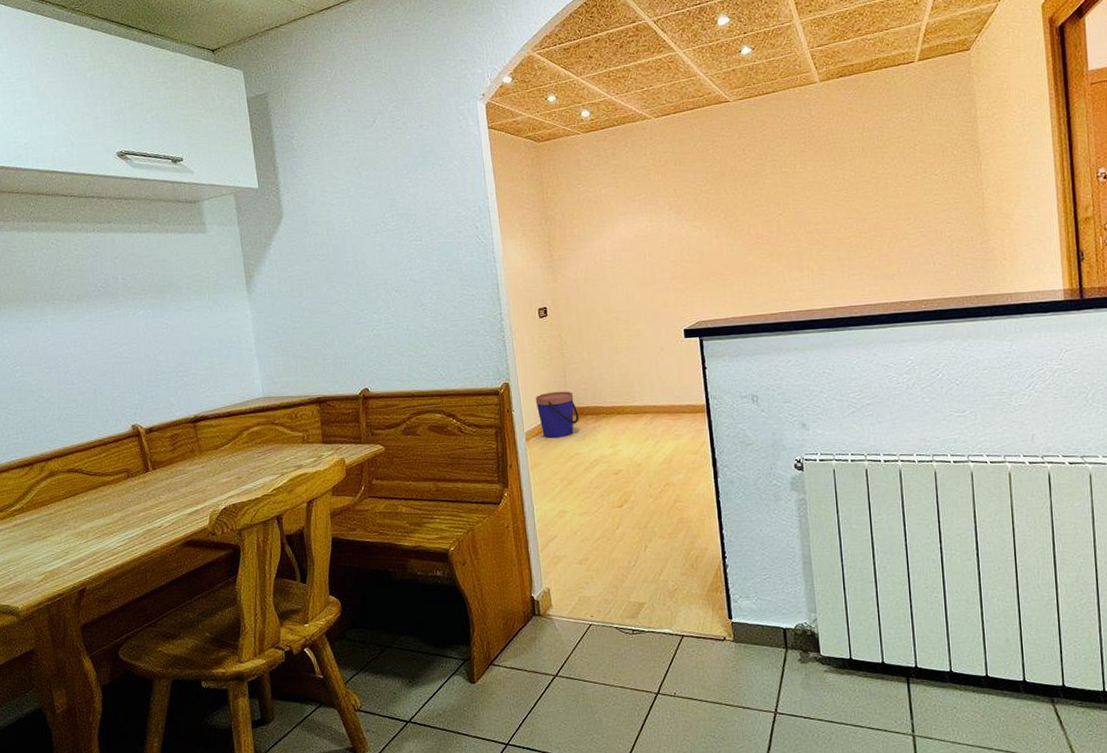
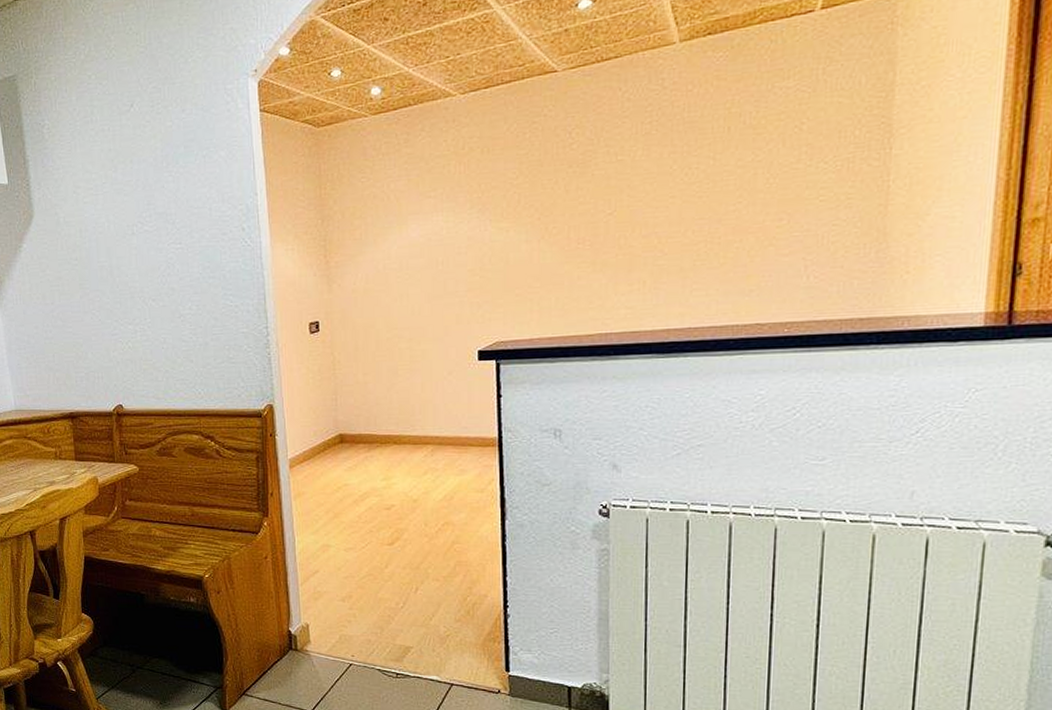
bucket: present [535,391,580,439] -> none [301,416,351,467]

